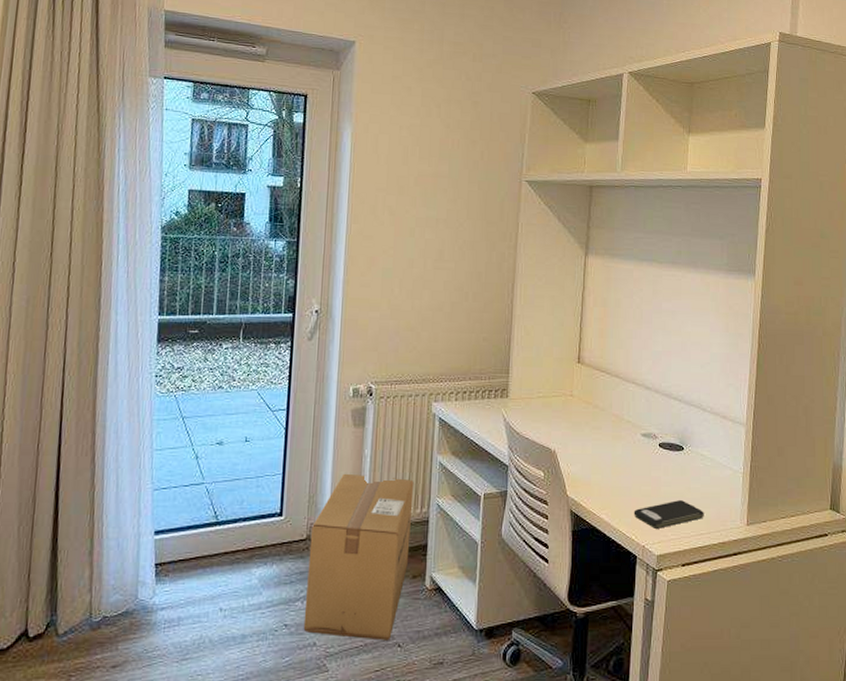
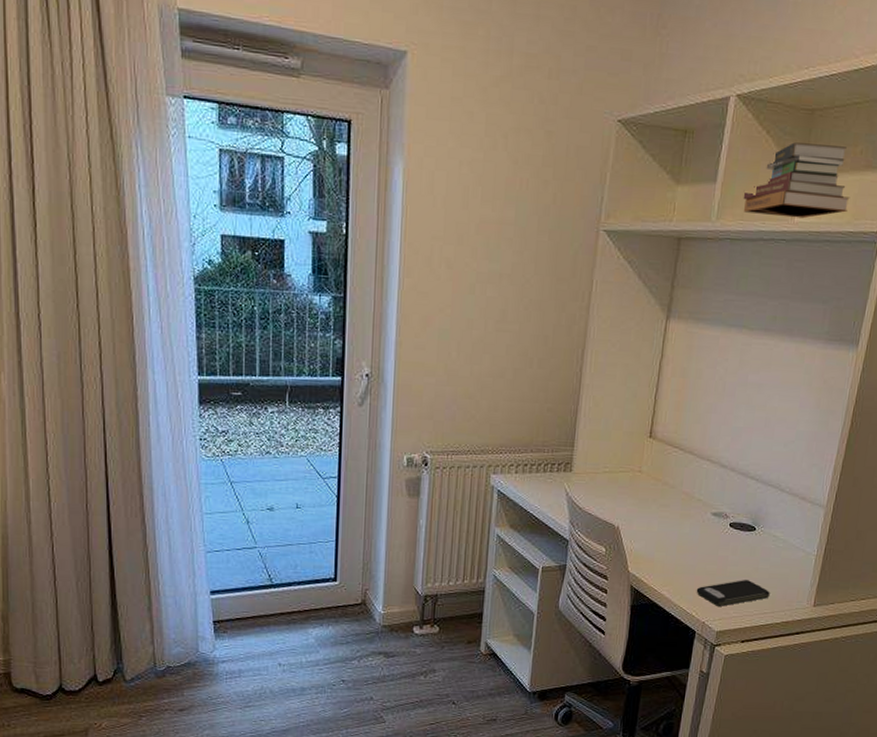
box: present [303,473,414,641] -> none [360,542,470,698]
books: none [642,108,731,169] -> present [743,142,850,219]

